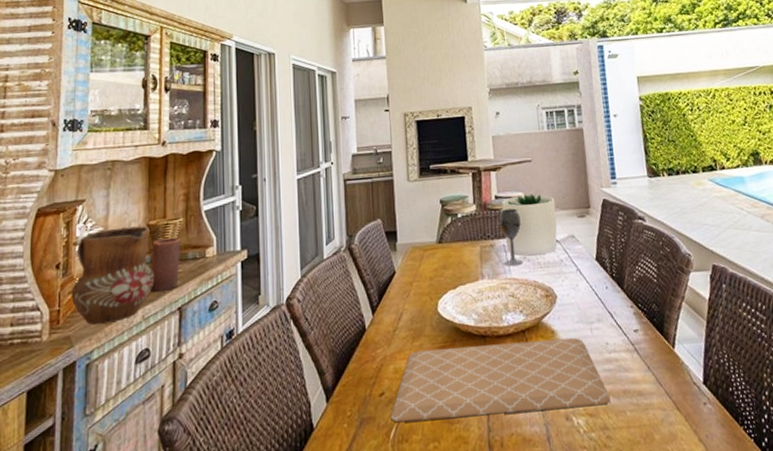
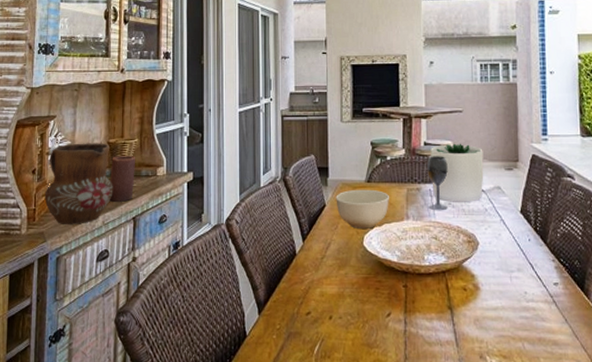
placemat: present [390,337,610,423] -> none [315,278,525,349]
bowl: none [406,250,463,294] -> present [336,189,389,229]

